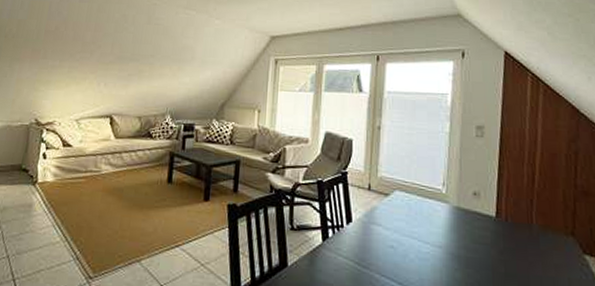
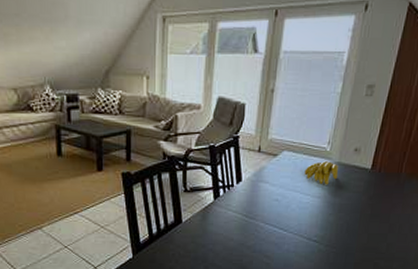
banana: none [420,205,459,233] -> present [304,161,340,185]

